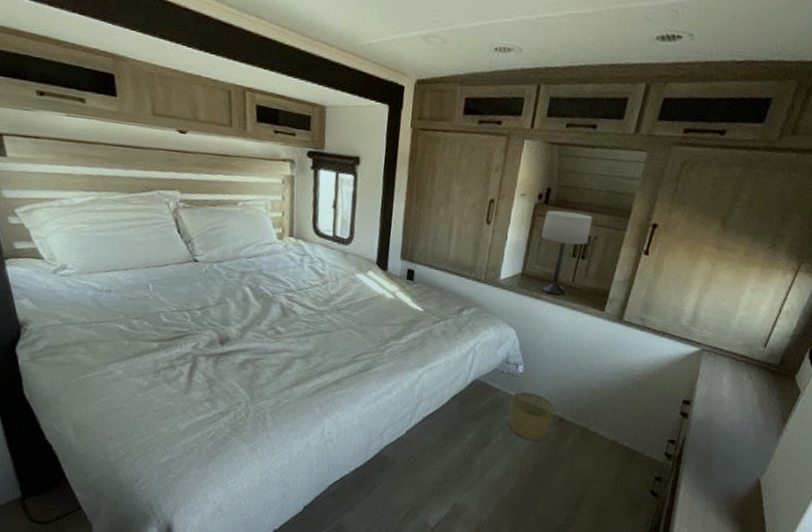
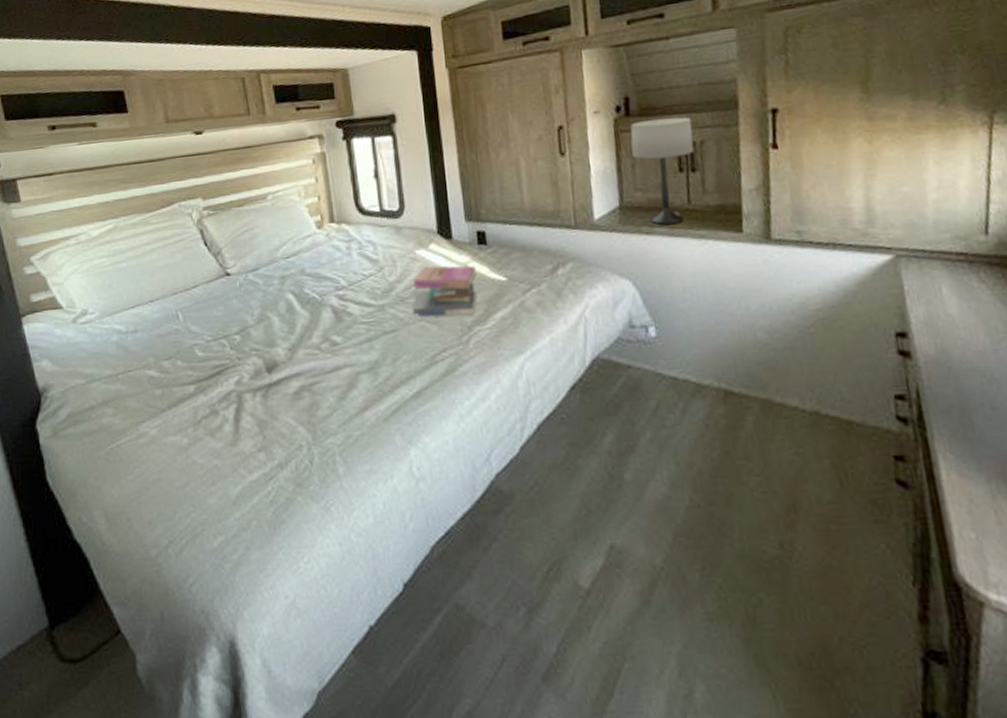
books: none [345,288,401,332] -> present [413,265,477,317]
basket: present [509,388,556,441] -> none [650,359,718,432]

